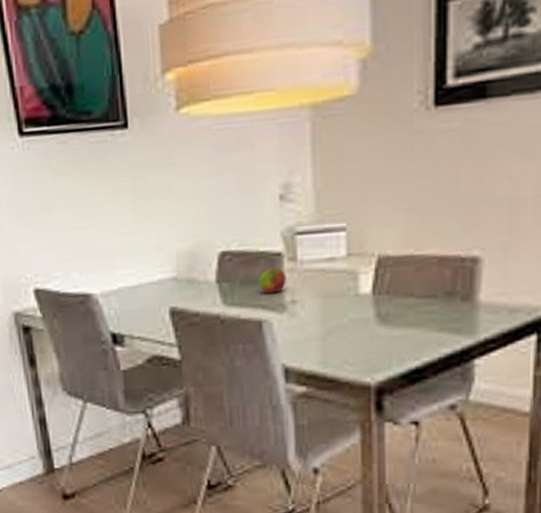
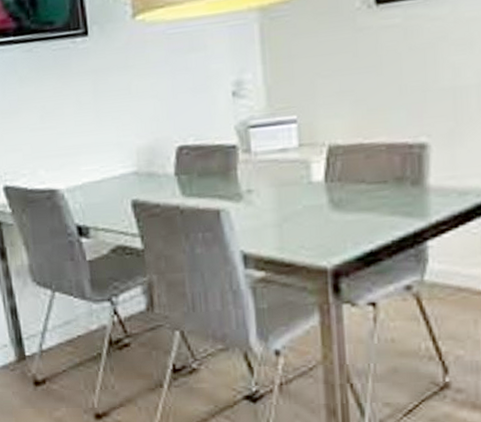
fruit: present [258,267,287,294] -> none [214,159,242,184]

